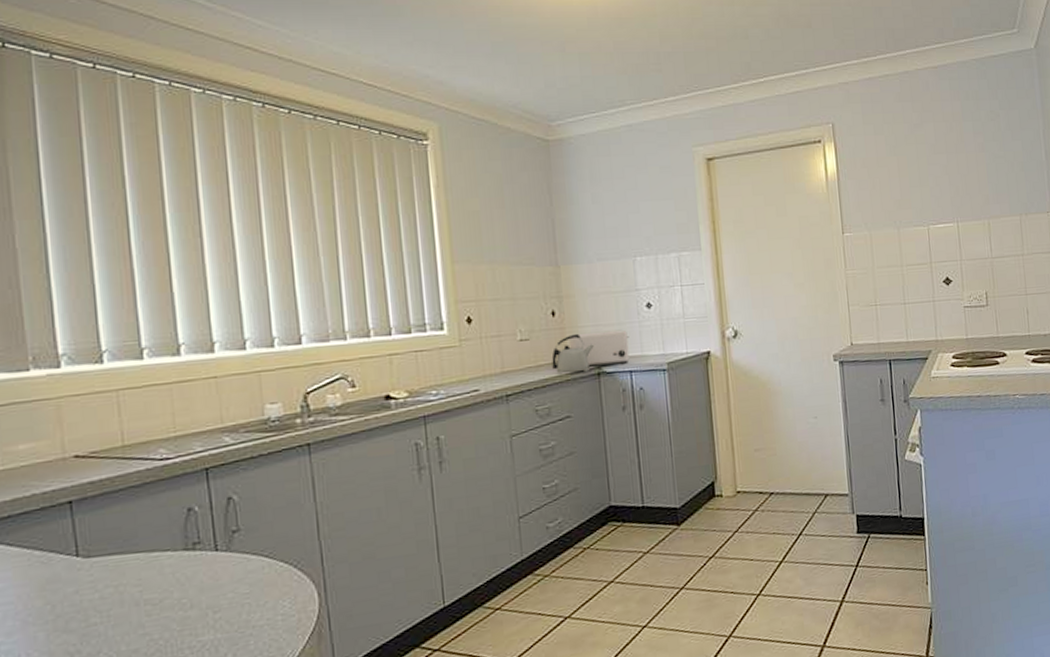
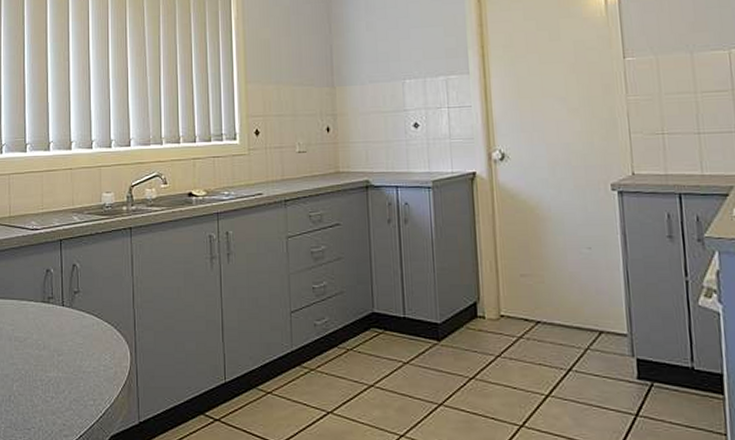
kettle: present [551,333,594,374] -> none [325,148,363,185]
toaster: present [568,329,630,368] -> none [341,147,396,181]

